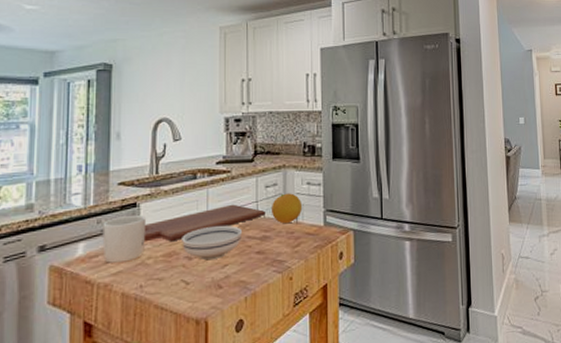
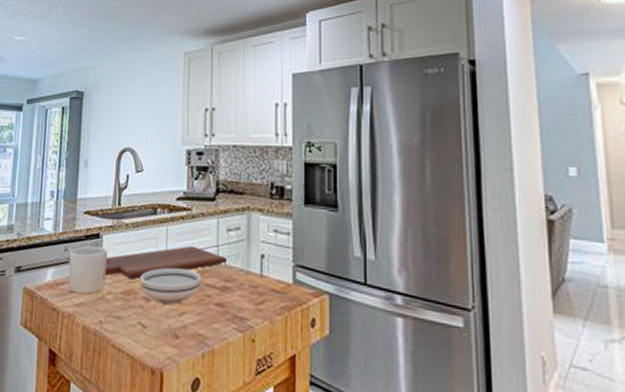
fruit: present [271,193,303,224] -> none [232,240,268,276]

